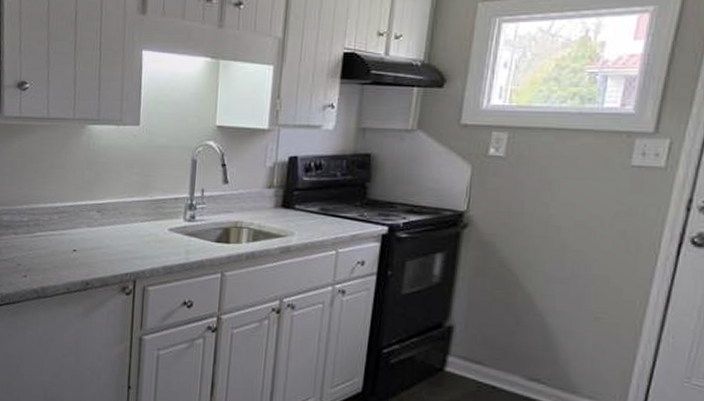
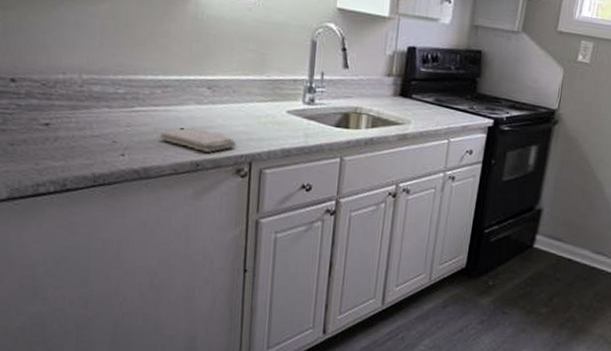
washcloth: none [55,249,123,272] -> present [159,127,237,152]

